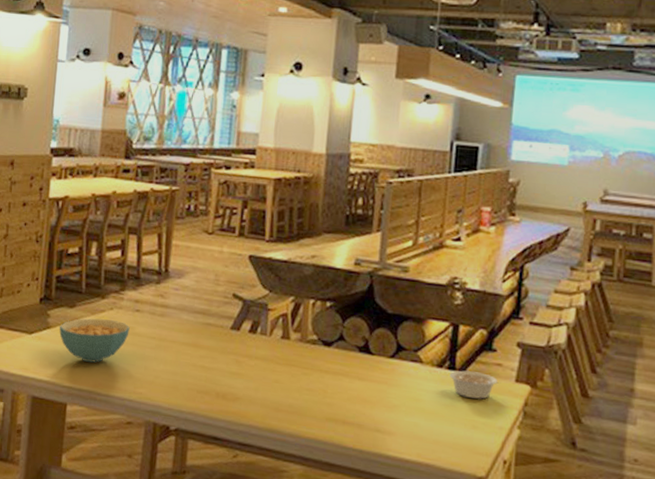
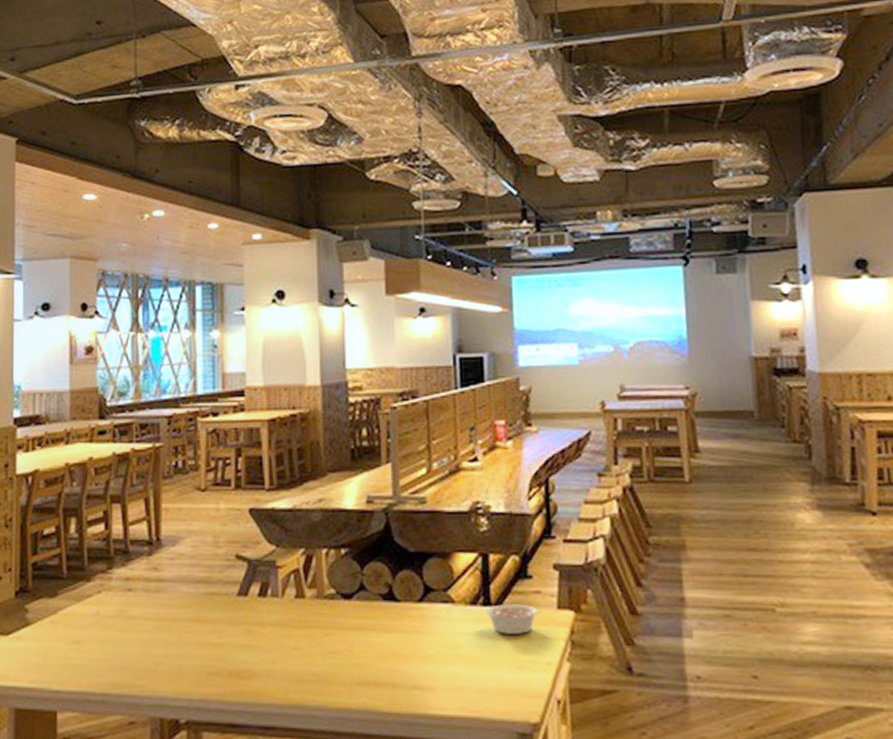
cereal bowl: present [59,318,130,363] -> none [40,605,122,658]

